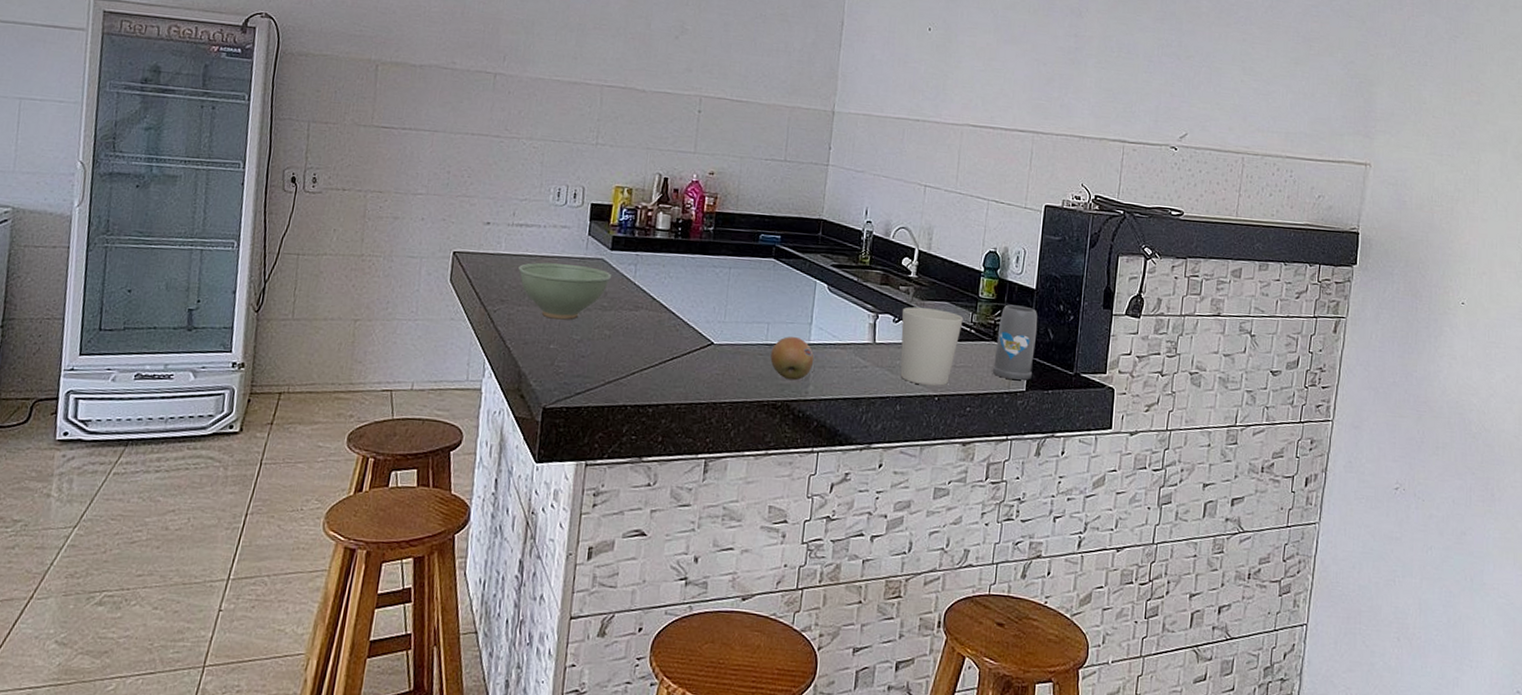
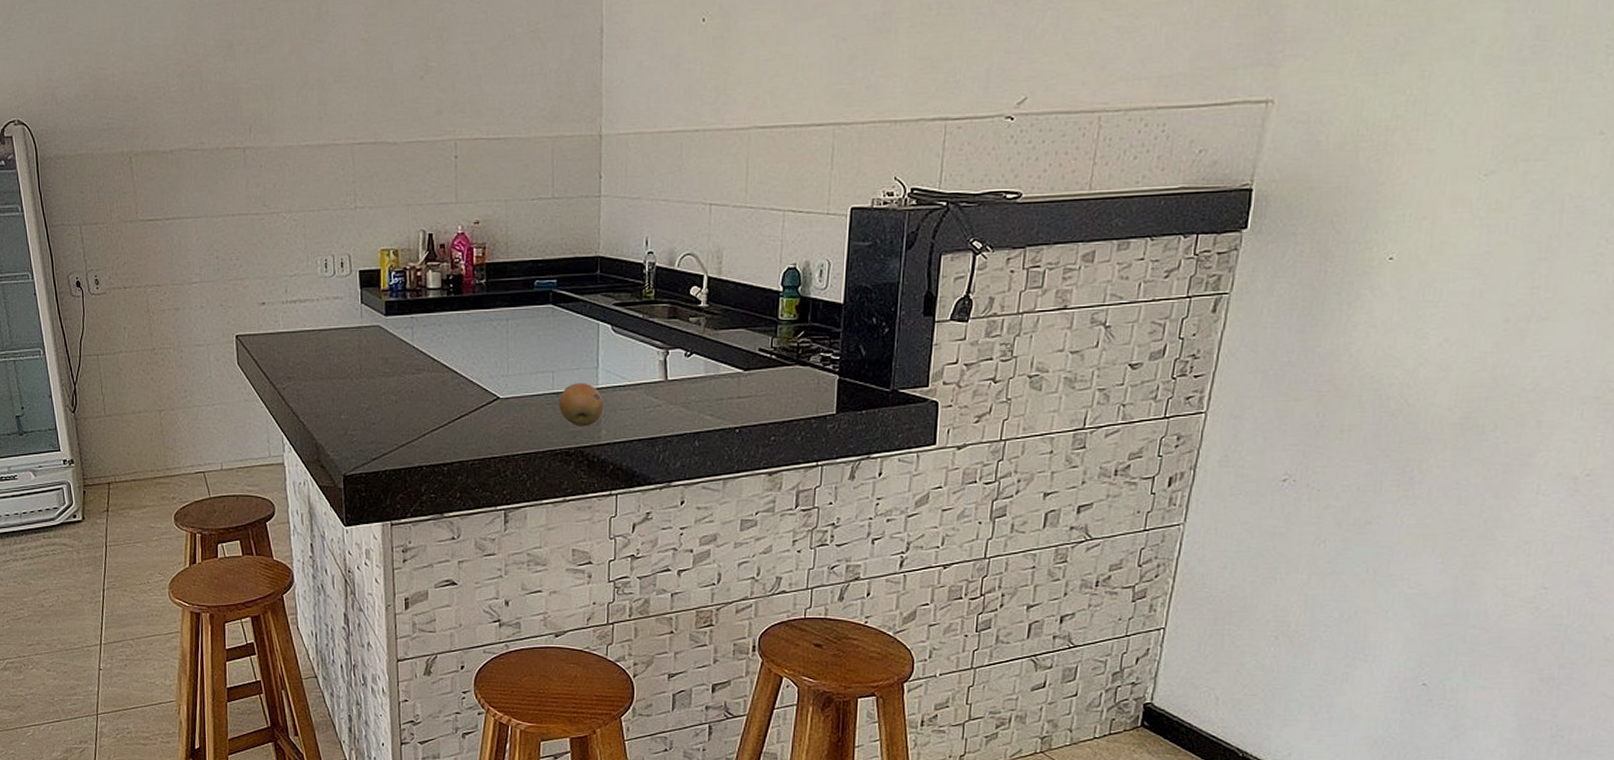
bowl: present [518,262,611,320] -> none [299,335,389,390]
dixie cup: present [900,307,964,387] -> none [694,338,762,419]
beer mug: present [992,304,1037,381] -> none [797,323,846,404]

